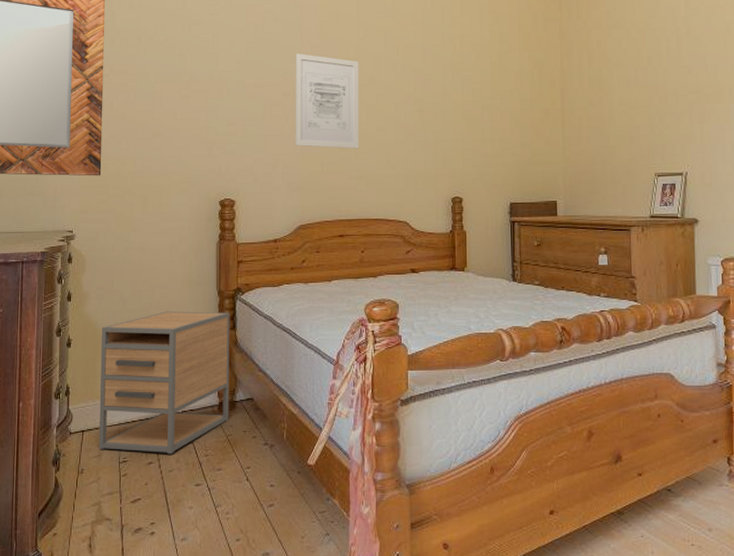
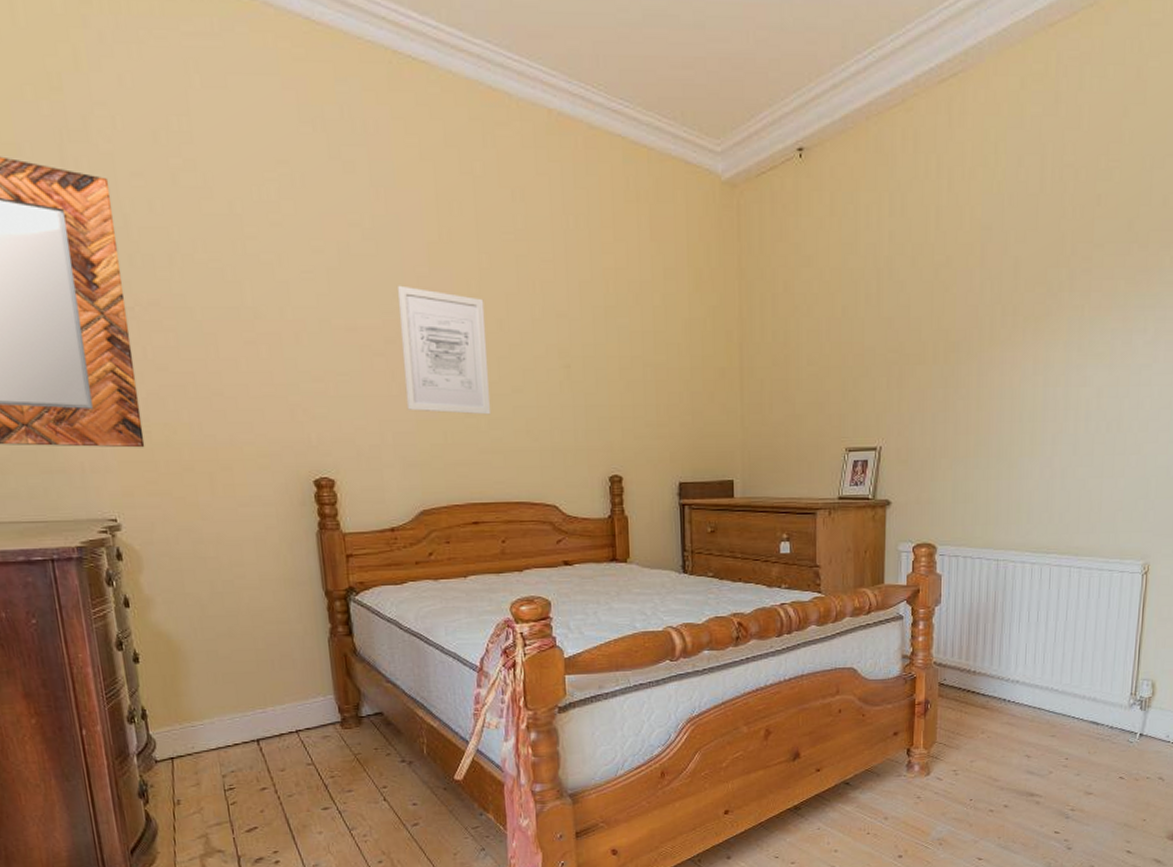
nightstand: present [98,311,230,454] -> none [176,616,356,778]

